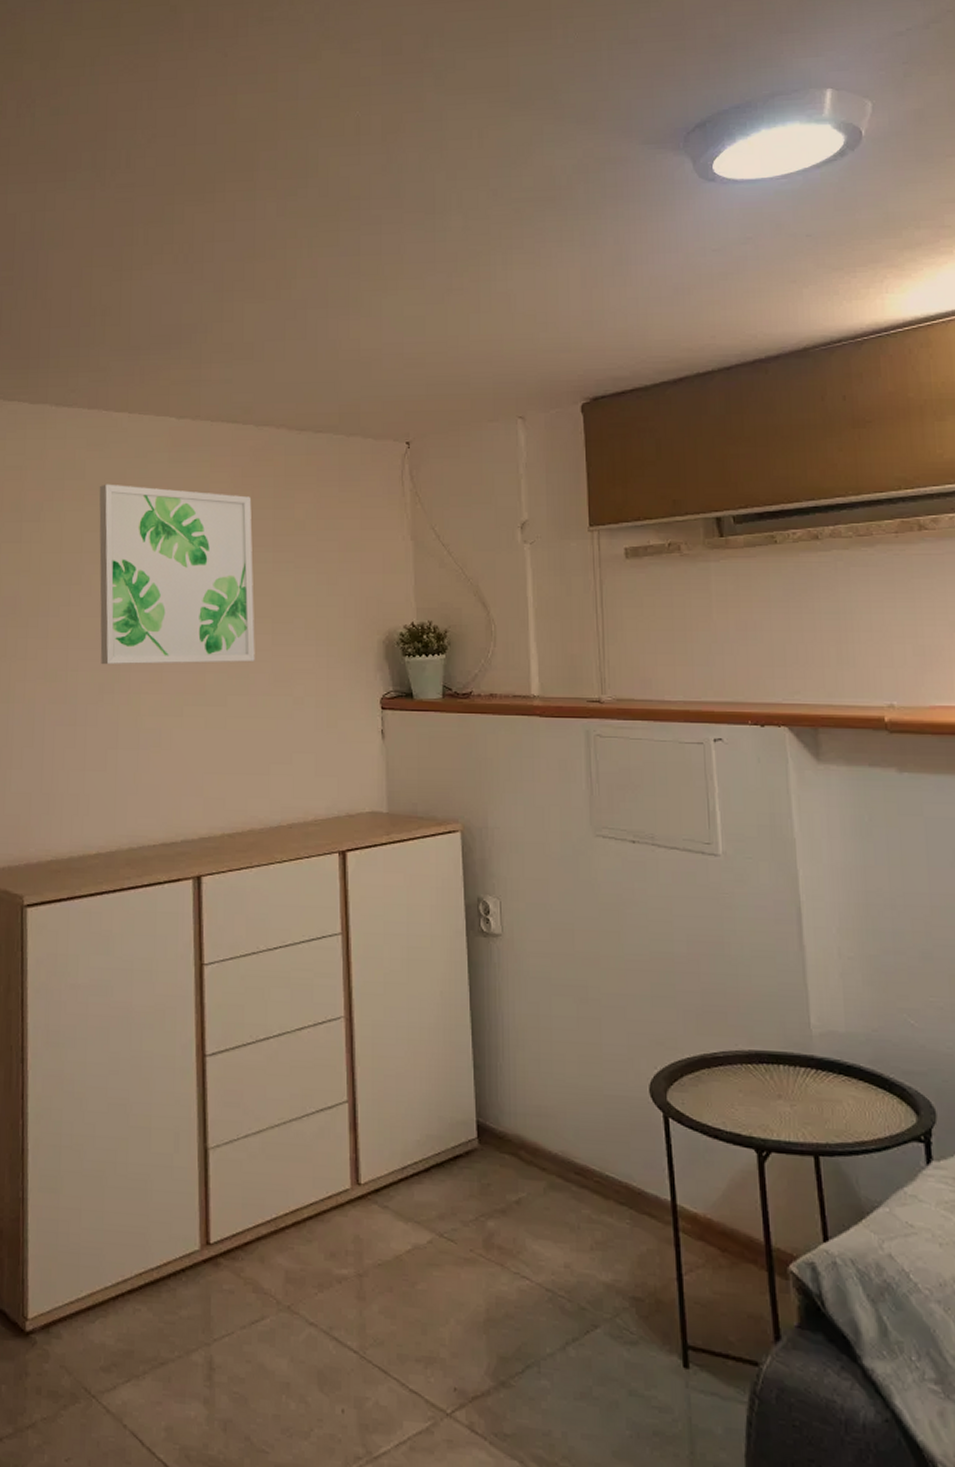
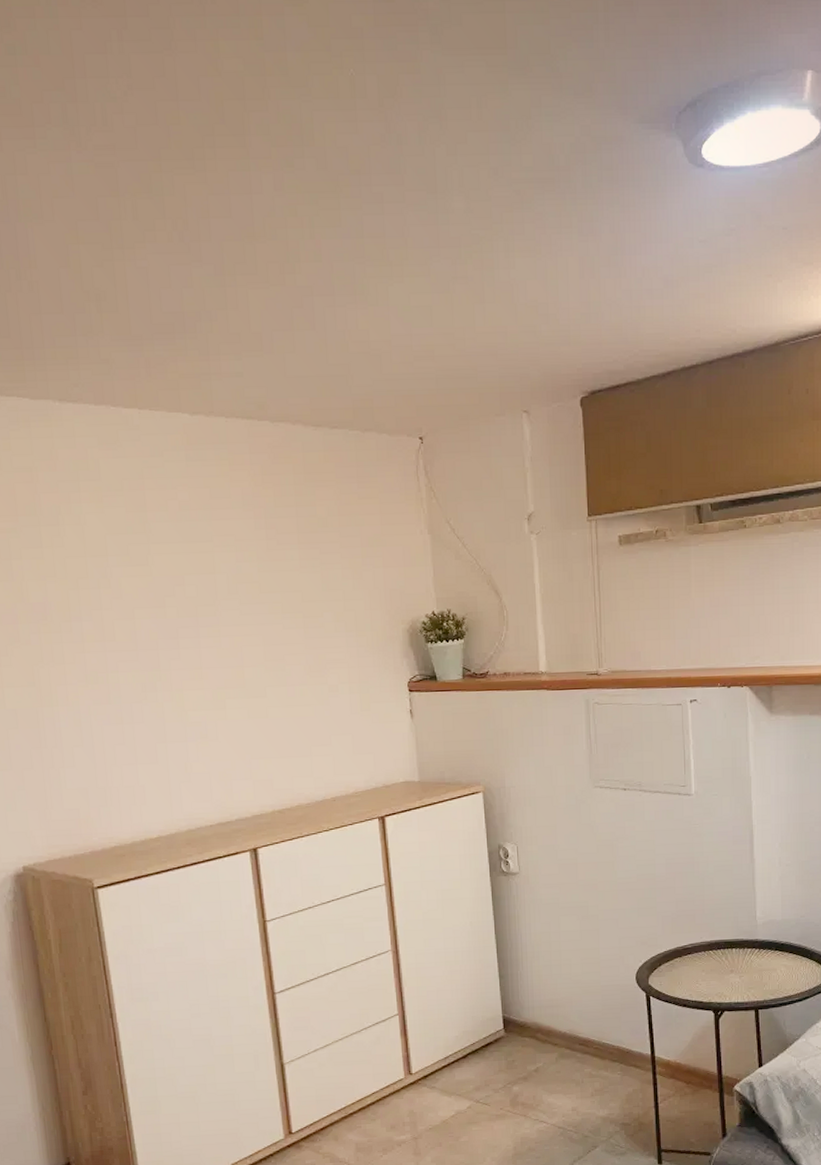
wall art: present [99,484,255,665] -> none [117,484,290,665]

